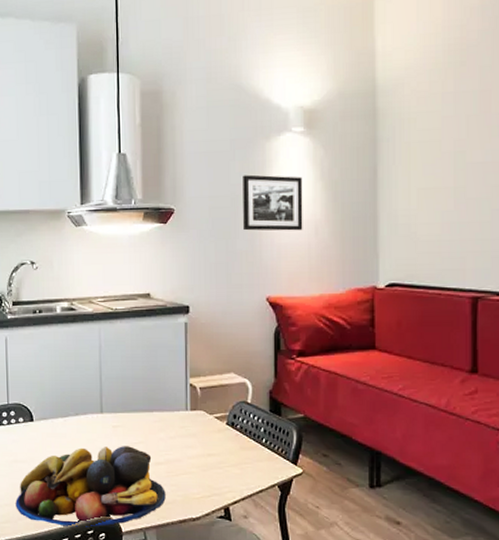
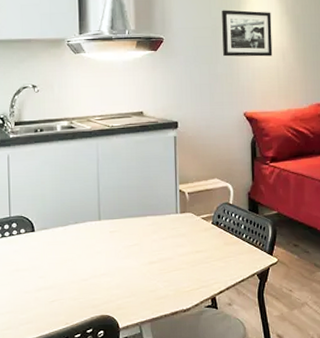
fruit bowl: present [15,446,166,528] -> none [17,249,159,329]

